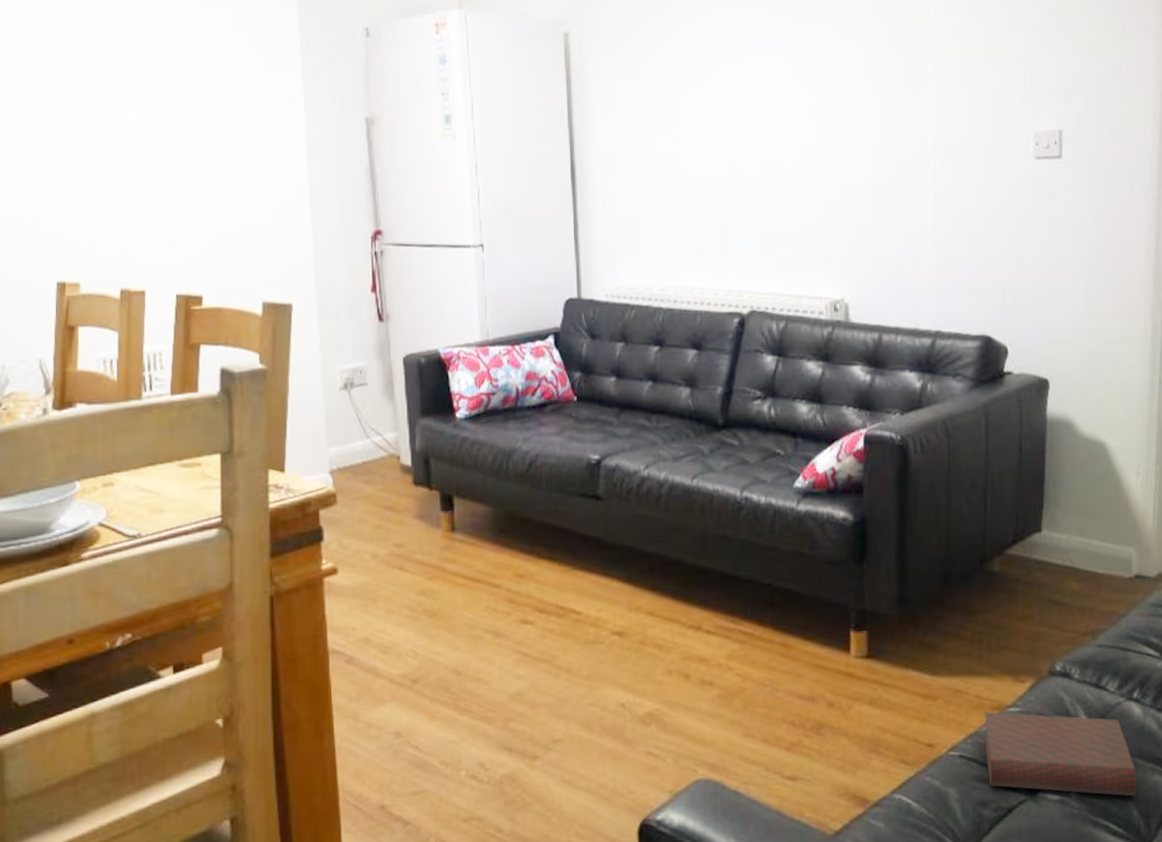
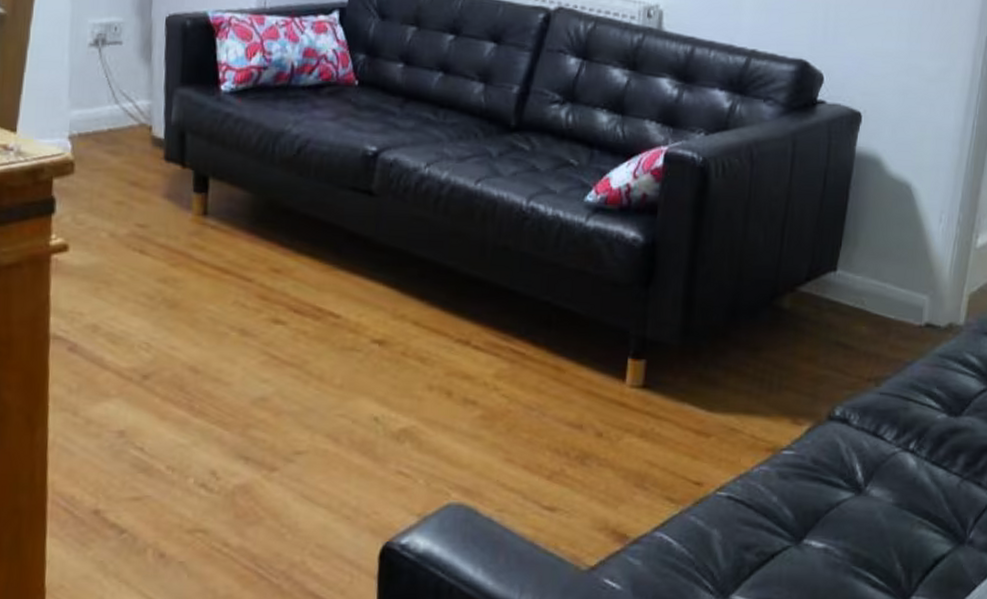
book: present [984,712,1137,797] -> none [754,453,904,549]

